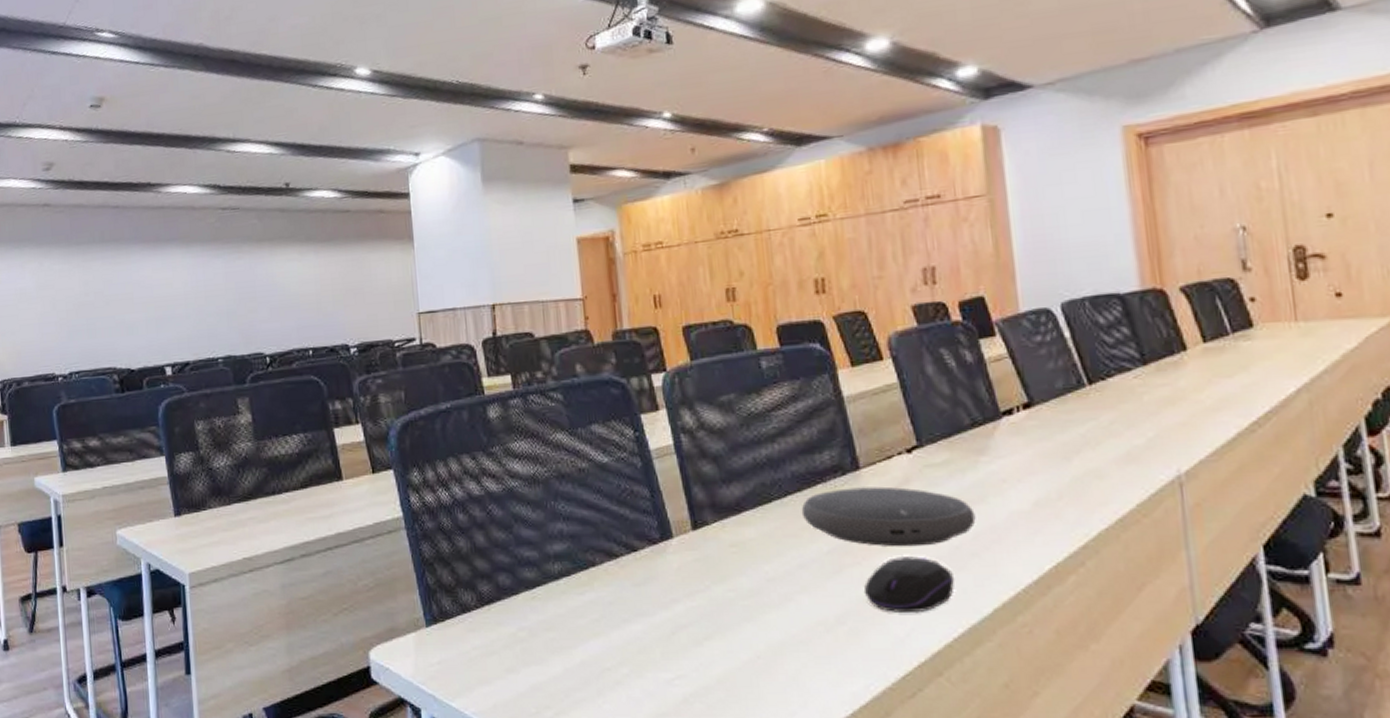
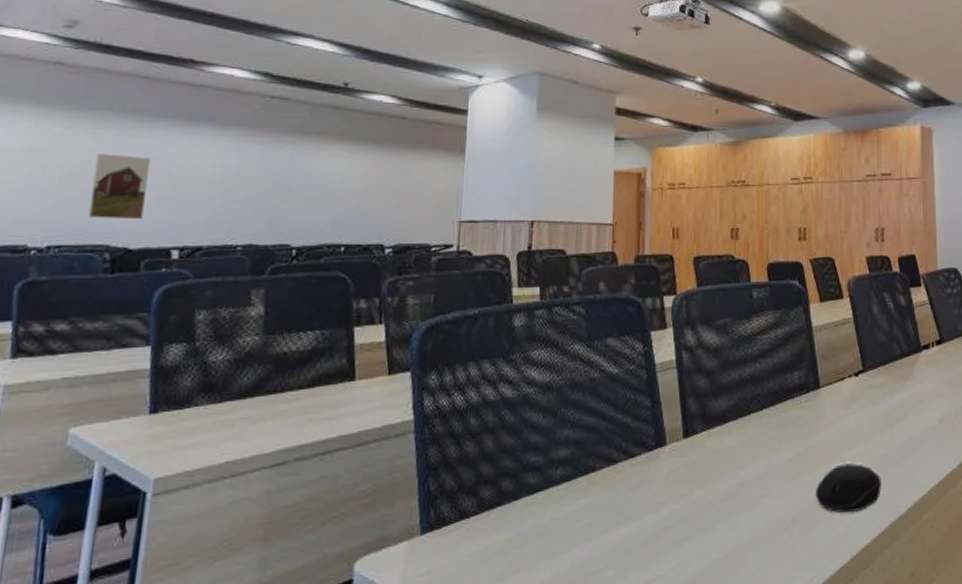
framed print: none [91,283,137,344] -> present [88,153,150,220]
speaker: present [801,486,976,547] -> none [773,403,900,456]

